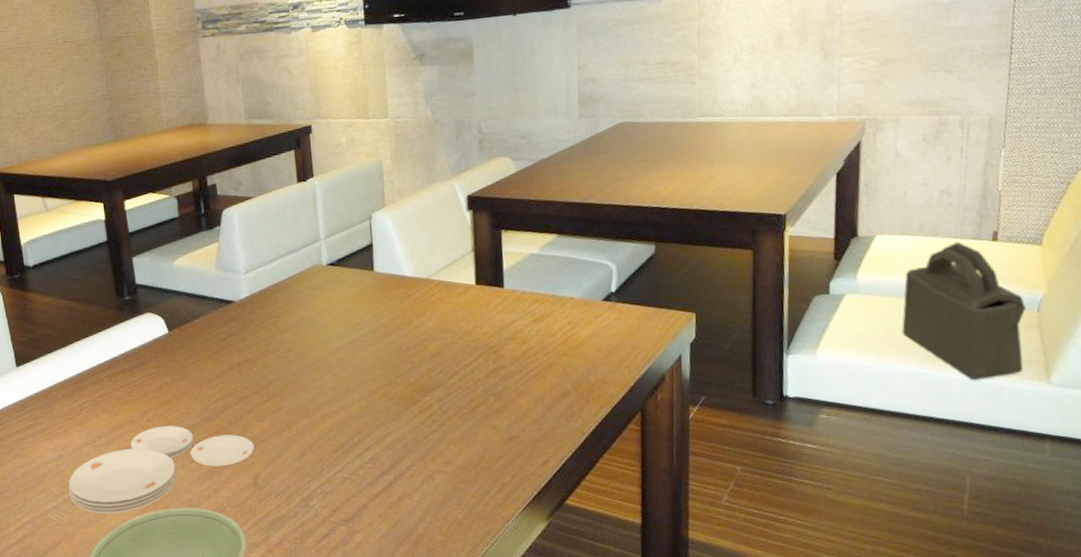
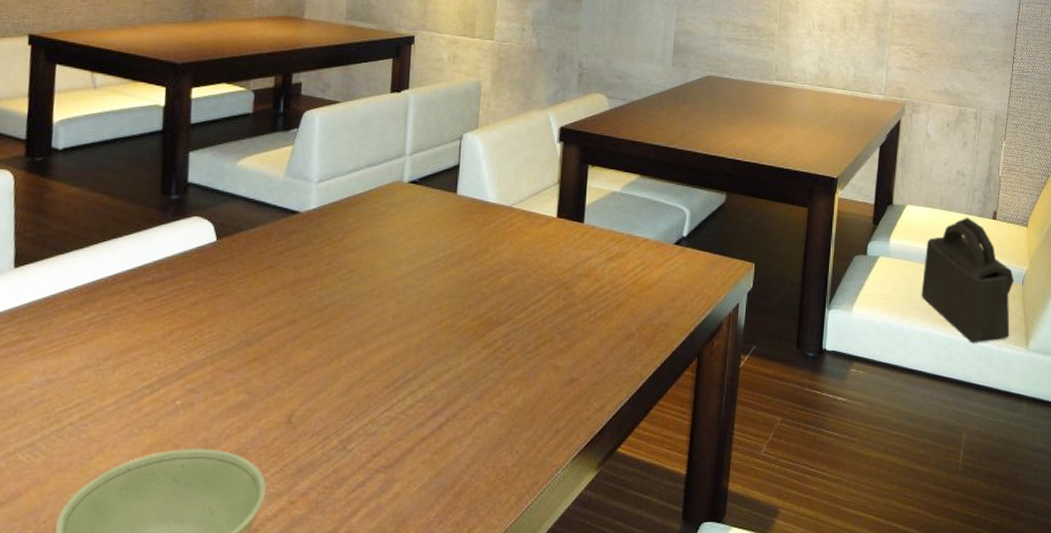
plate: present [68,425,254,515] -> none [51,349,295,456]

